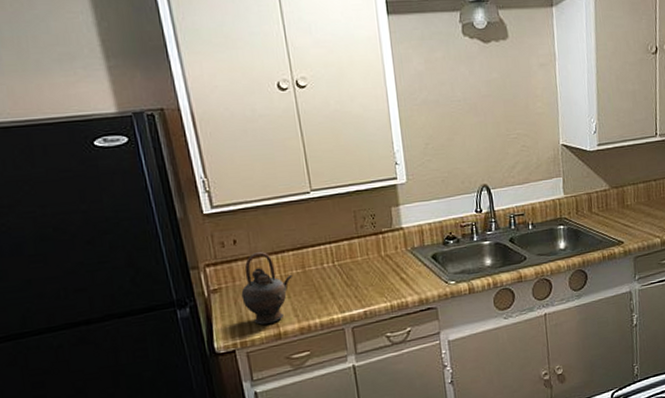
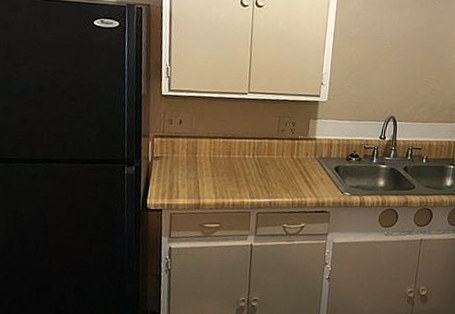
teapot: present [241,252,292,325] -> none [176,134,219,194]

